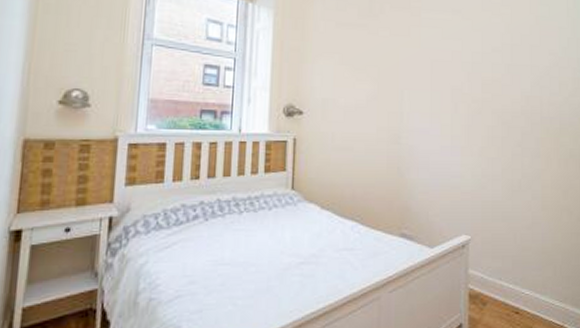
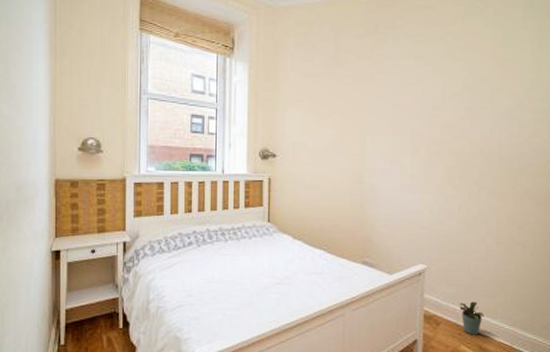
potted plant: none [505,276,533,315] -> present [458,301,484,335]

